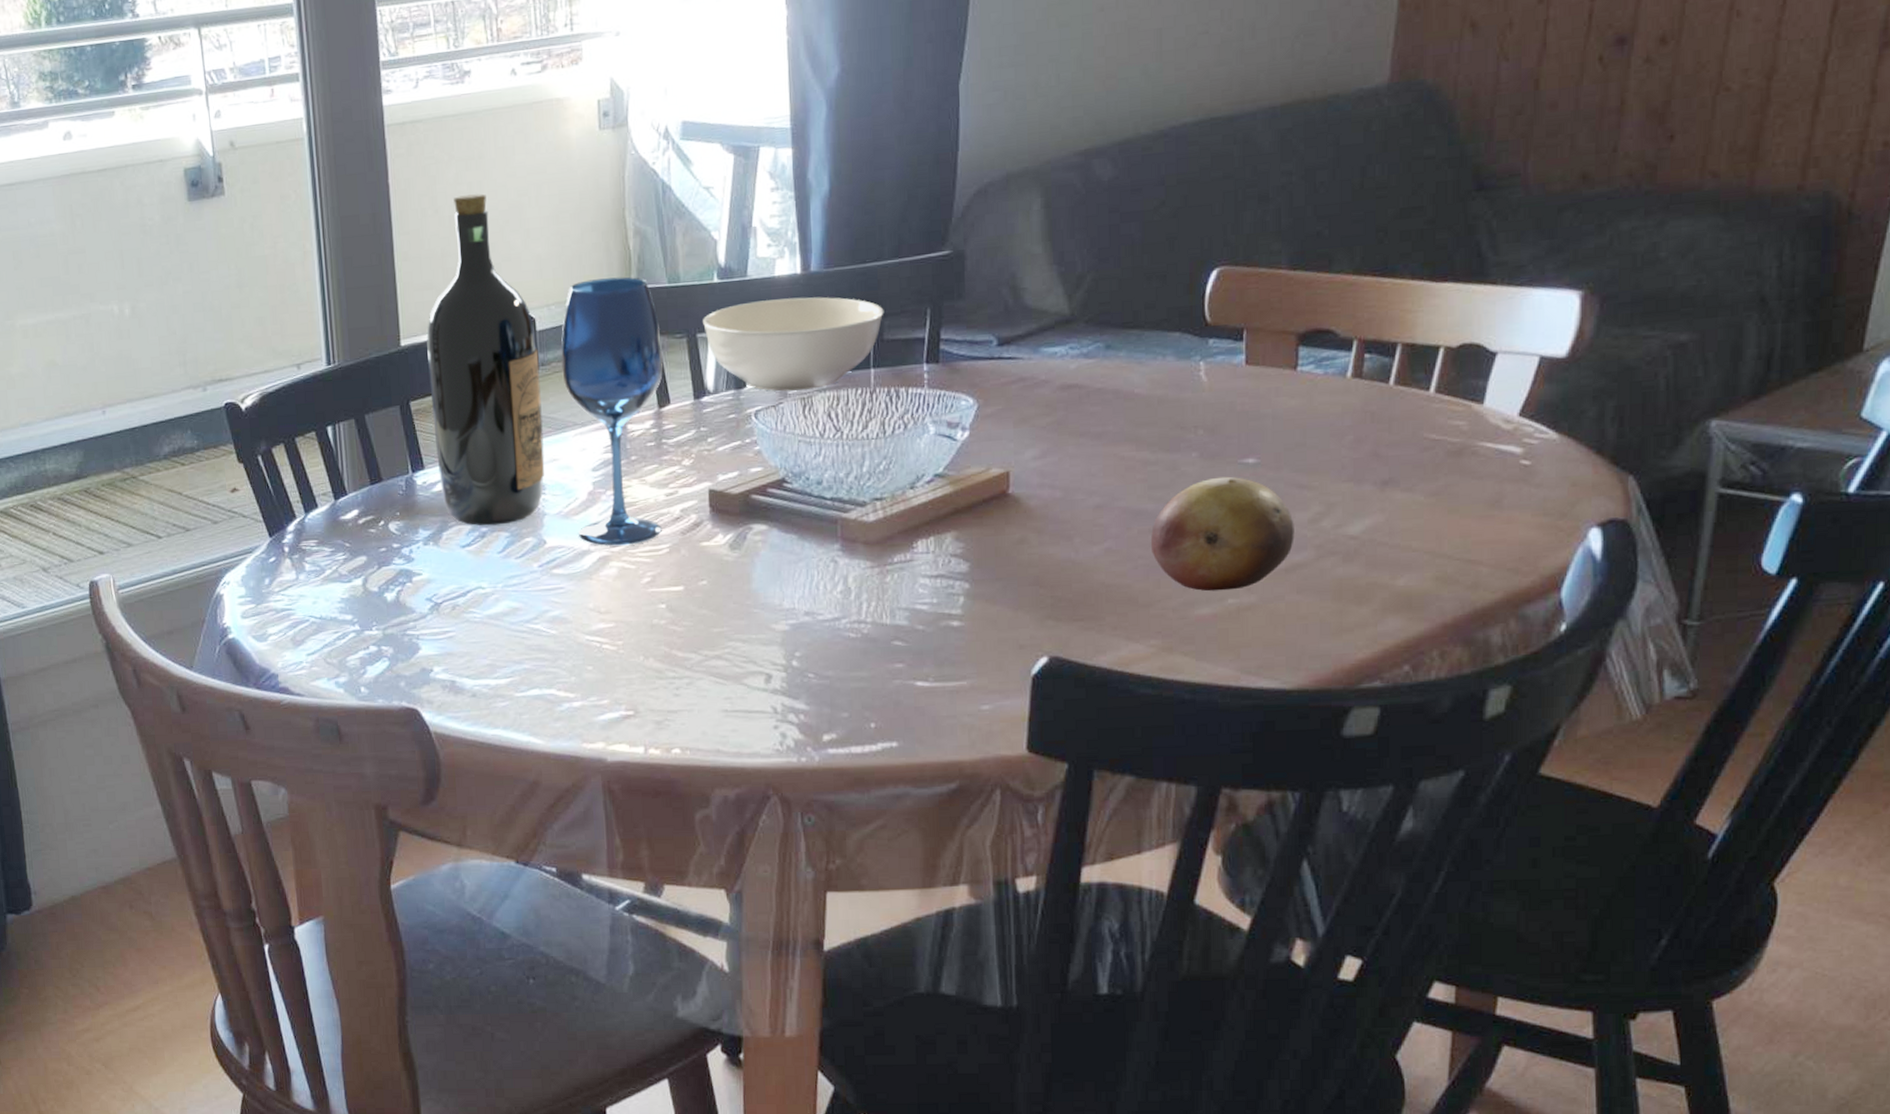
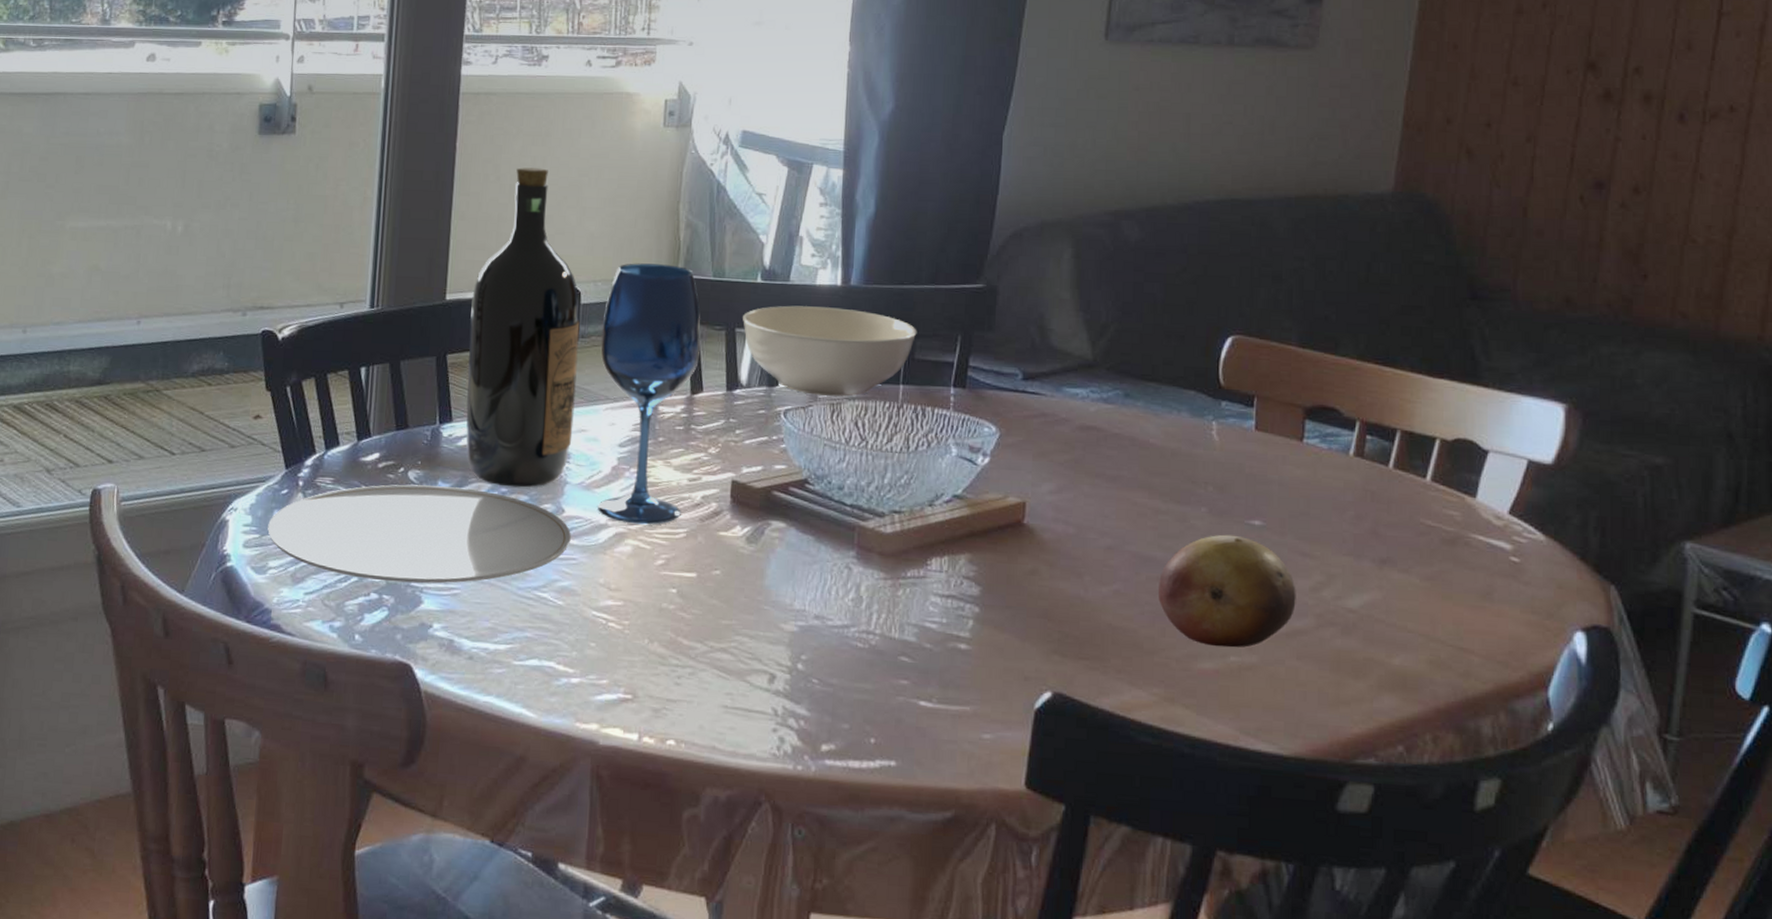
plate: none [261,532,556,633] -> present [267,484,571,584]

